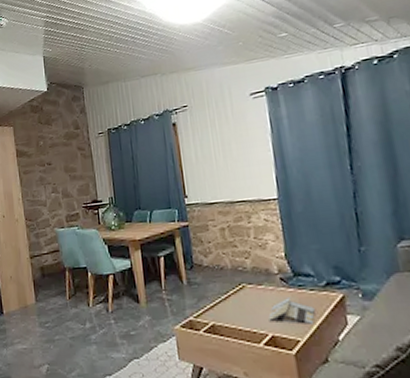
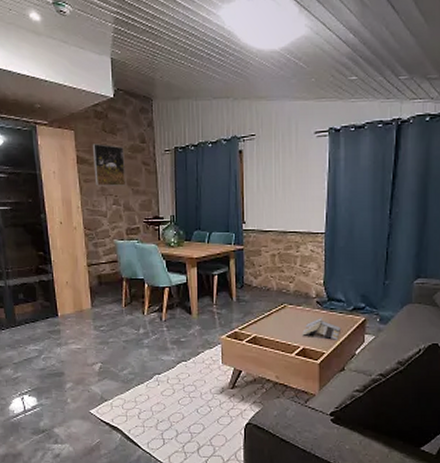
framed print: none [30,135,64,177] -> present [92,144,126,186]

